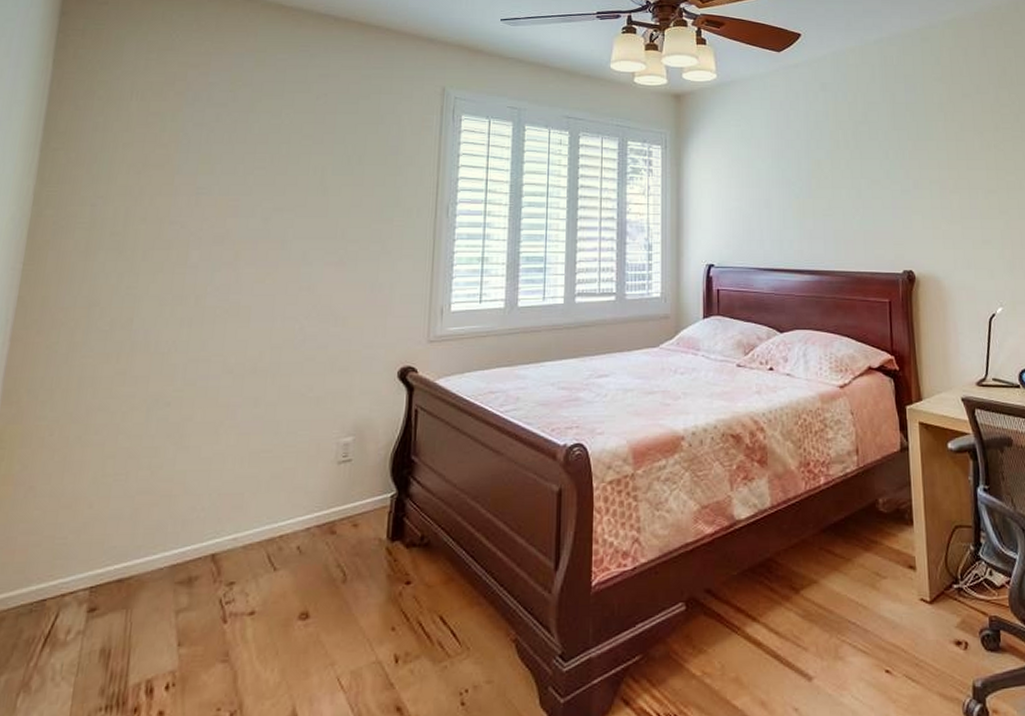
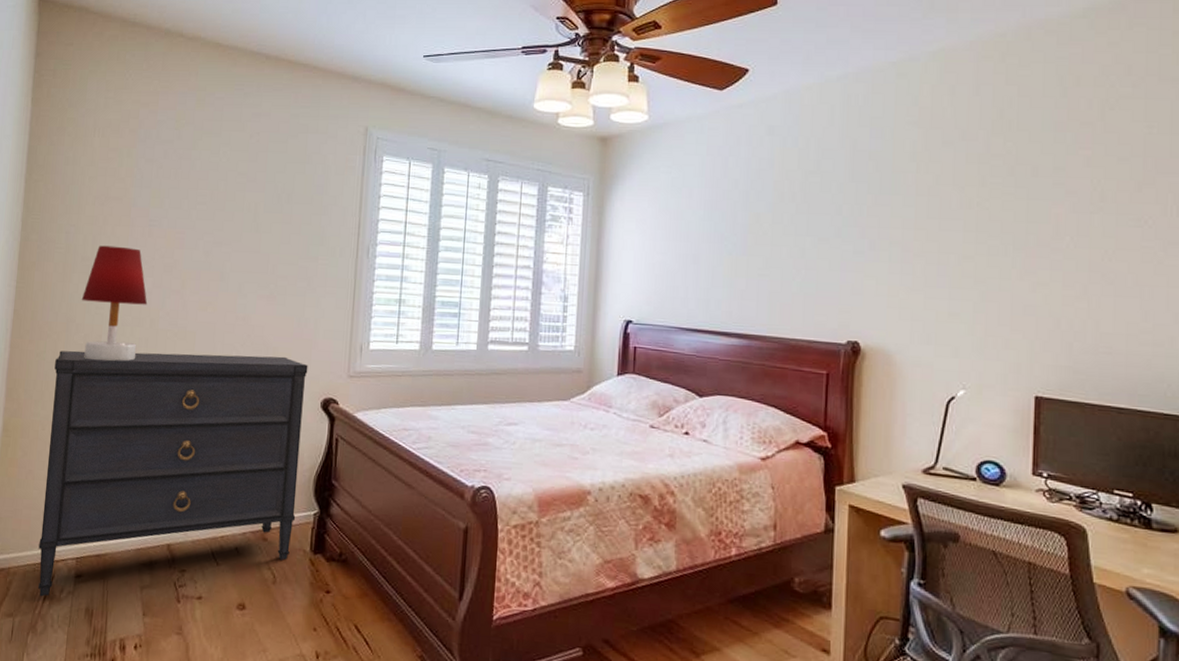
dresser: none [36,326,383,644] -> present [38,350,308,597]
table lamp: none [108,218,193,348] -> present [81,245,148,361]

